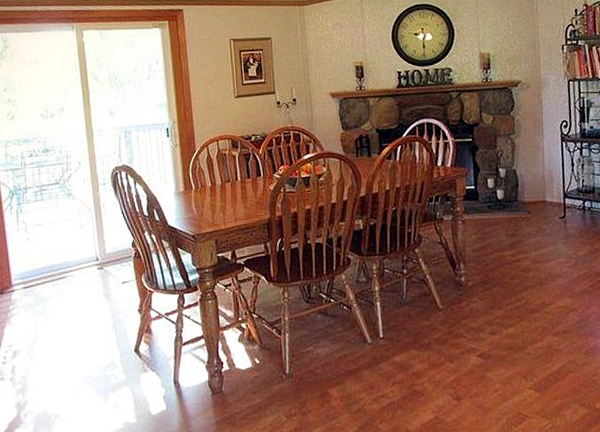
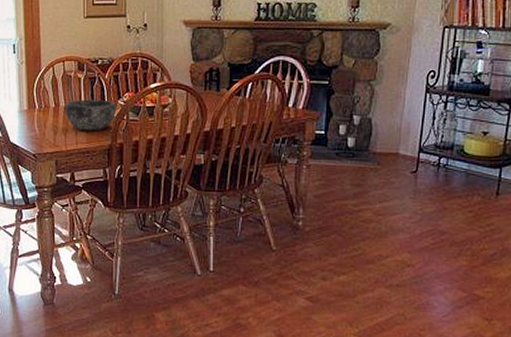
bowl: none [222,174,273,208] -> present [65,99,117,131]

